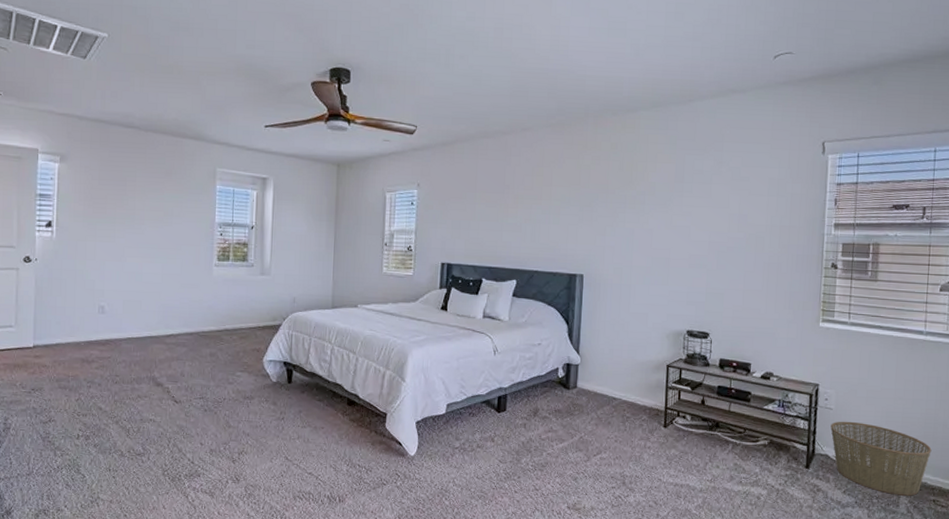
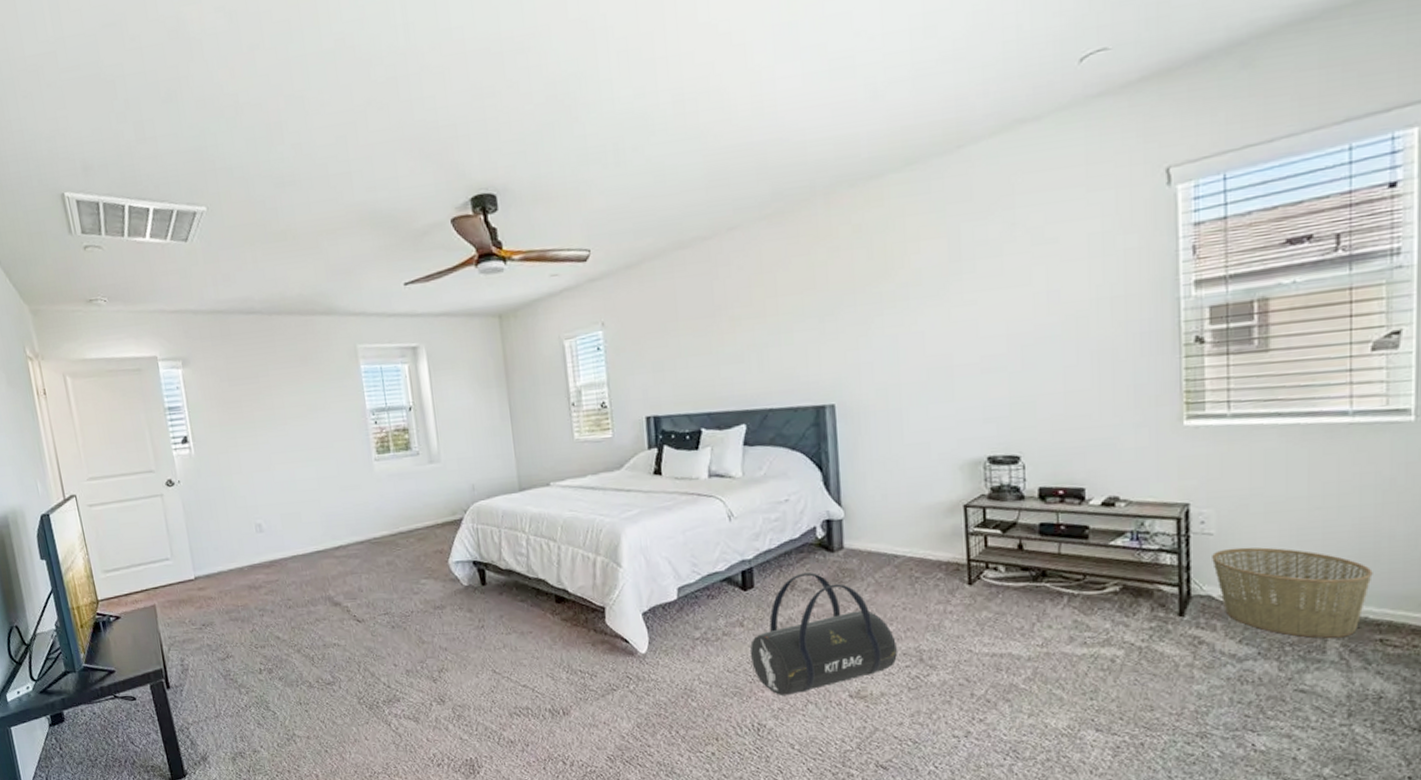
duffel bag: none [496,404,607,502] -> present [750,572,897,695]

